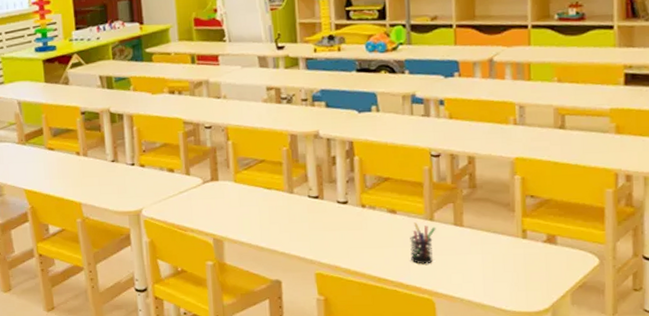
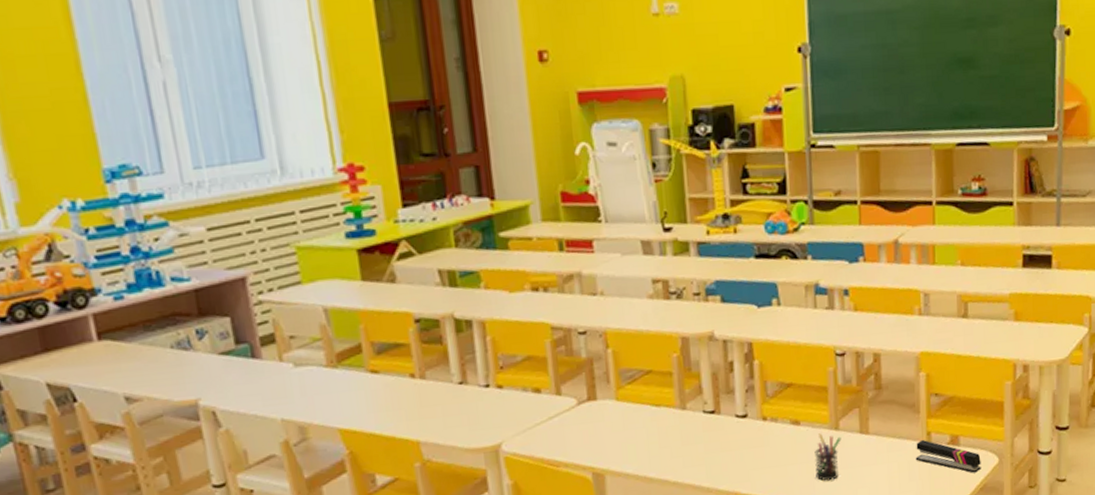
stapler: none [510,236,580,271] -> present [915,440,981,473]

